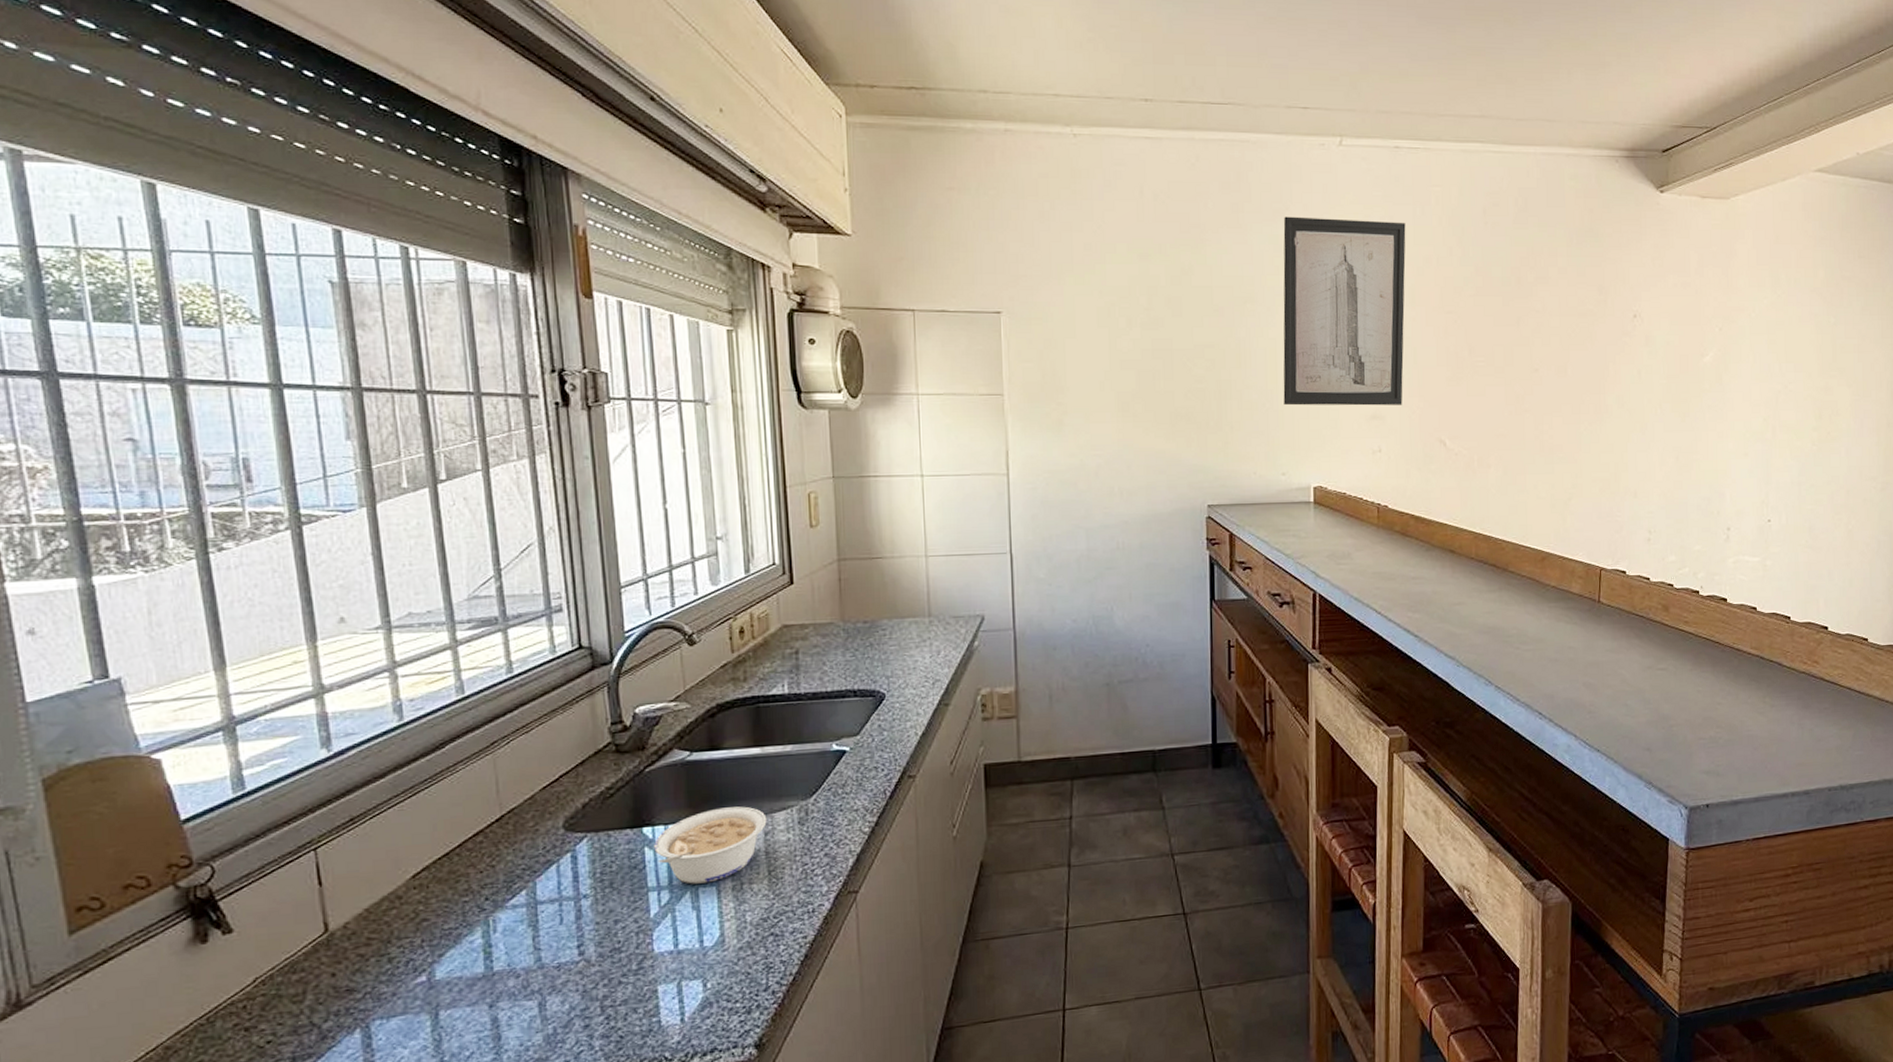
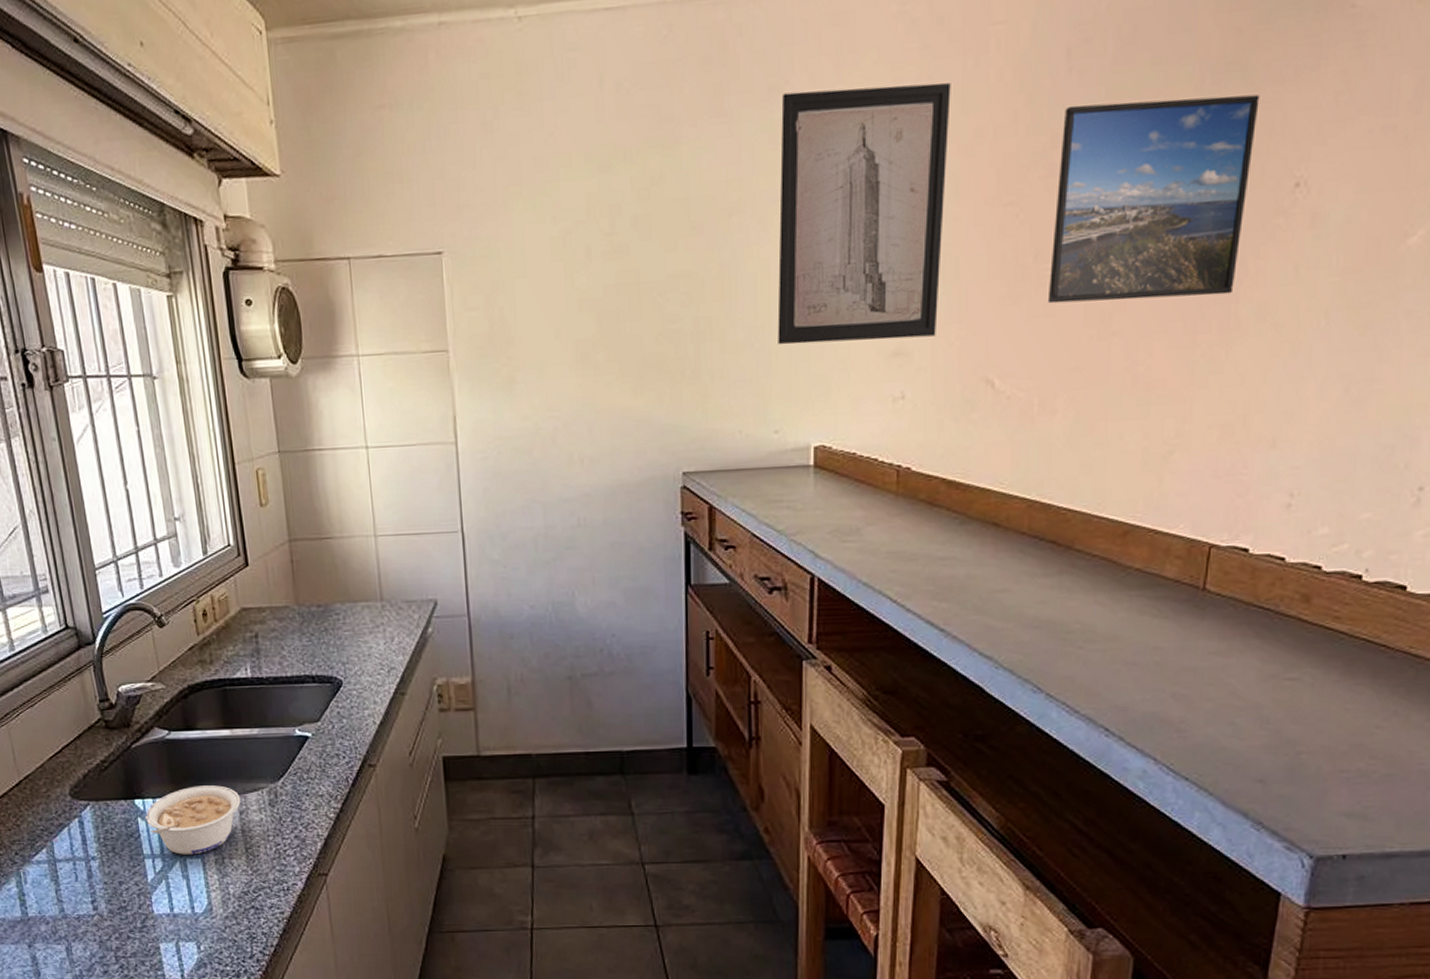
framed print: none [1479,248,1607,387] -> present [1047,94,1260,304]

